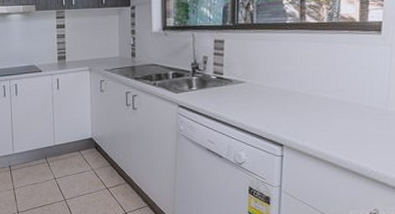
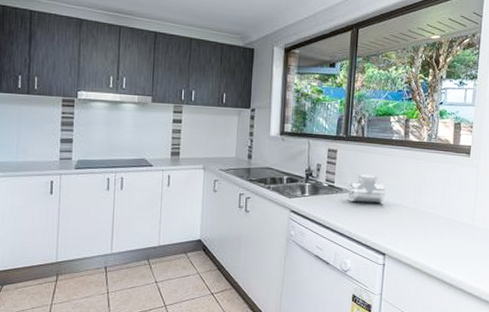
pipe fitting: none [238,63,281,93] -> present [348,174,386,204]

